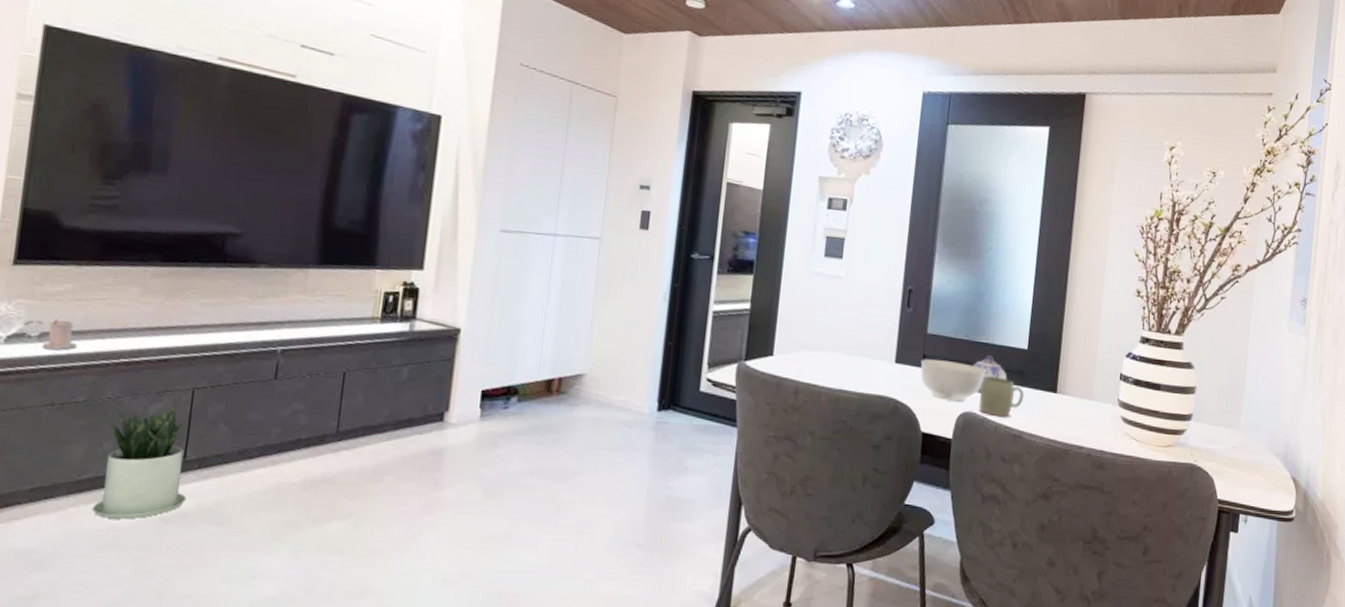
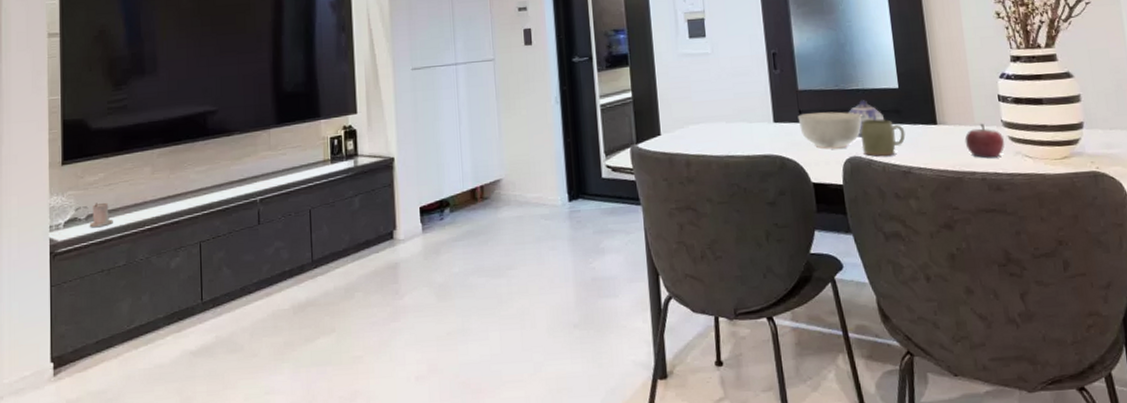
planter: present [92,407,186,519] -> none [141,259,208,358]
fruit: none [1079,398,1117,435] -> present [964,123,1005,159]

